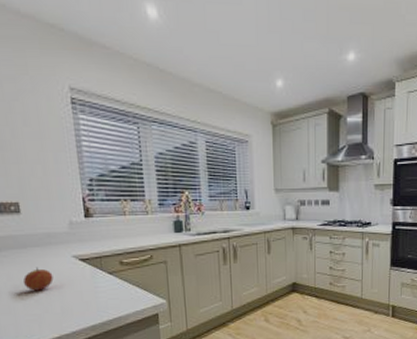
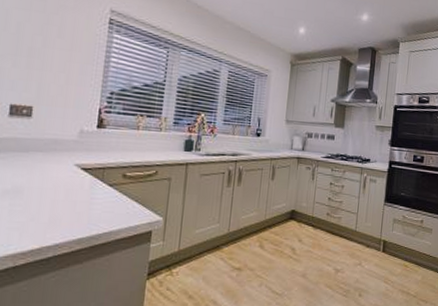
fruit: present [23,267,54,291] -> none [16,172,50,197]

